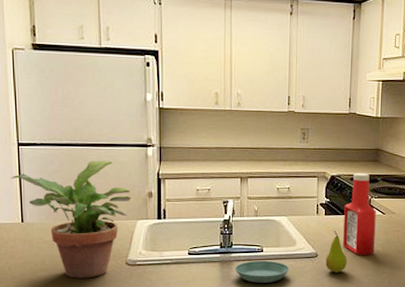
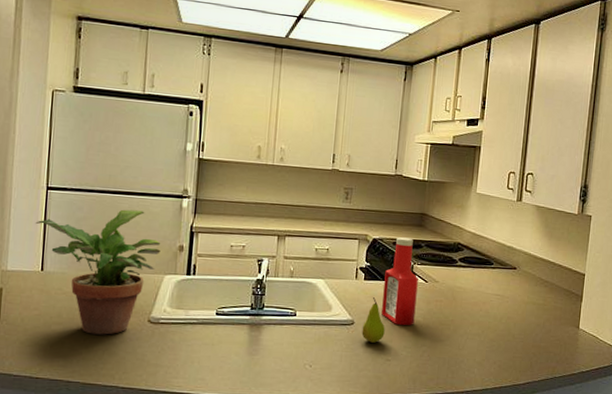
saucer: present [235,260,290,283] -> none [264,325,323,350]

